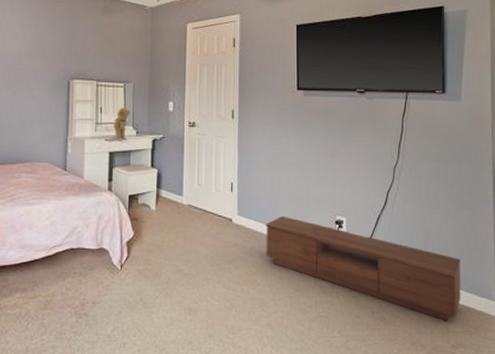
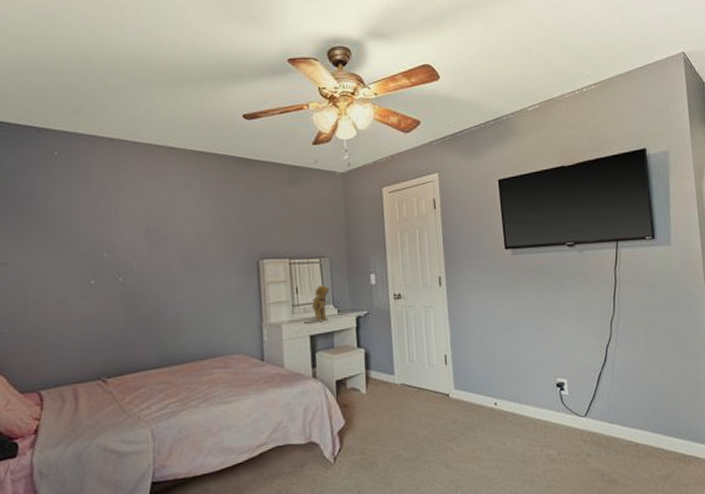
tv stand: present [265,215,461,321] -> none [484,384,689,475]

